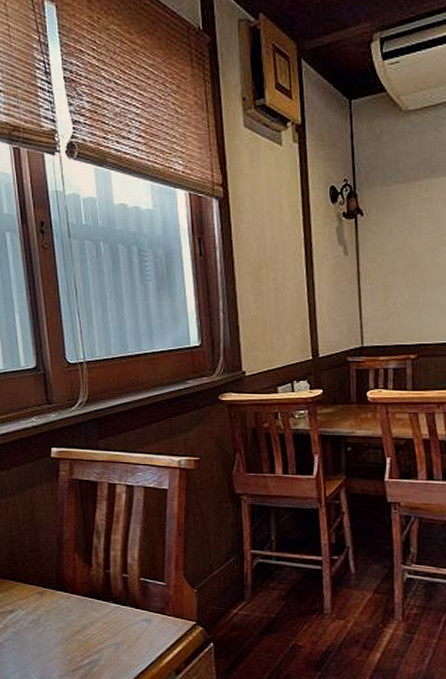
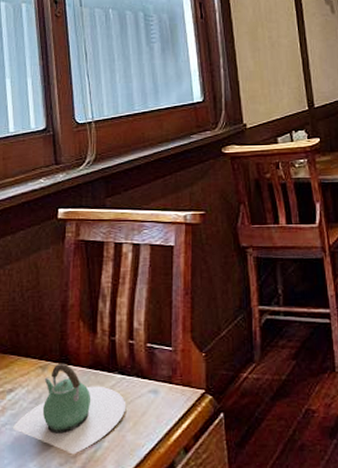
teapot: none [14,590,121,669] -> present [12,363,126,455]

